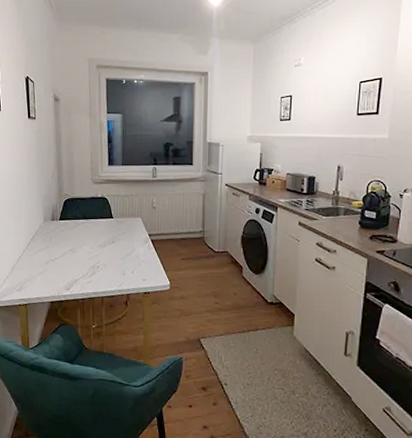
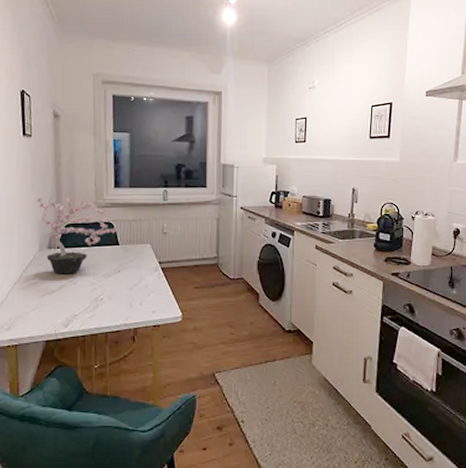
potted plant: none [40,173,112,243] -> present [36,196,119,273]

